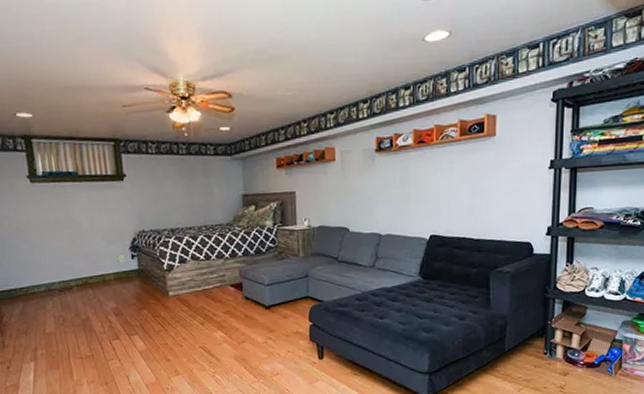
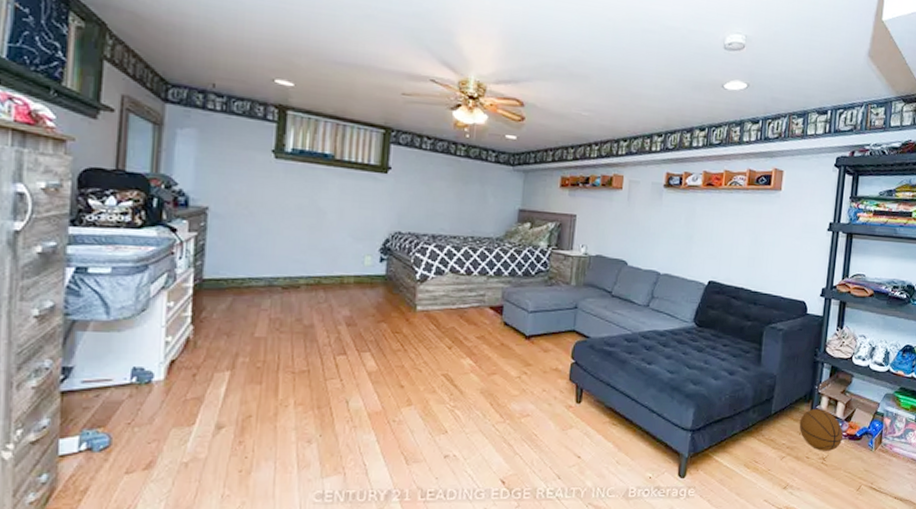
basketball: none [534,342,581,381] -> present [799,409,844,451]

